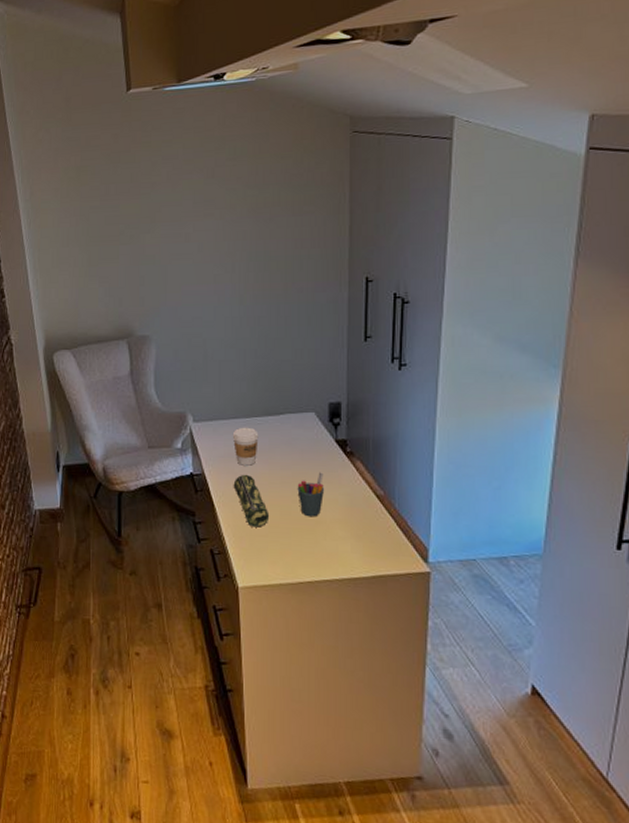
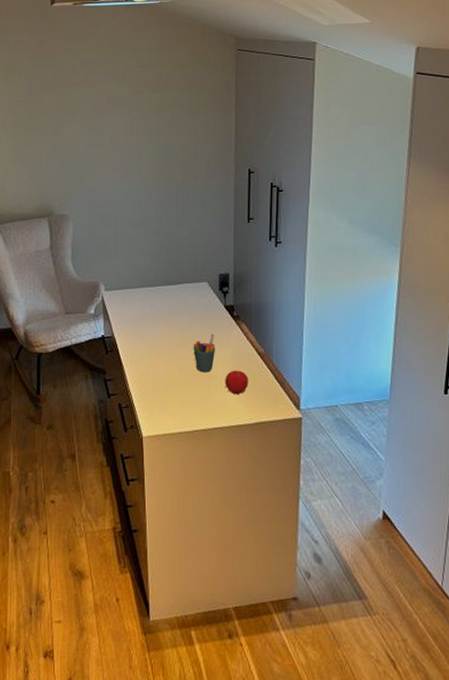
coffee cup: present [232,427,259,466] -> none [138,295,161,329]
pencil case: present [233,474,270,528] -> none [139,336,170,383]
apple: none [336,515,364,544] -> present [225,370,248,395]

